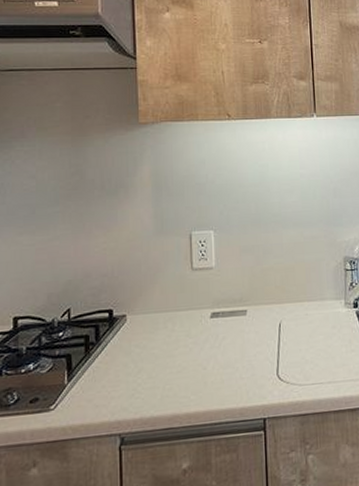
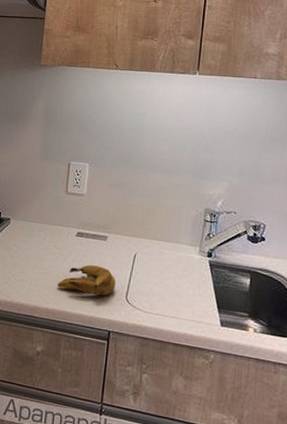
banana: none [196,346,264,384] -> present [57,264,116,296]

